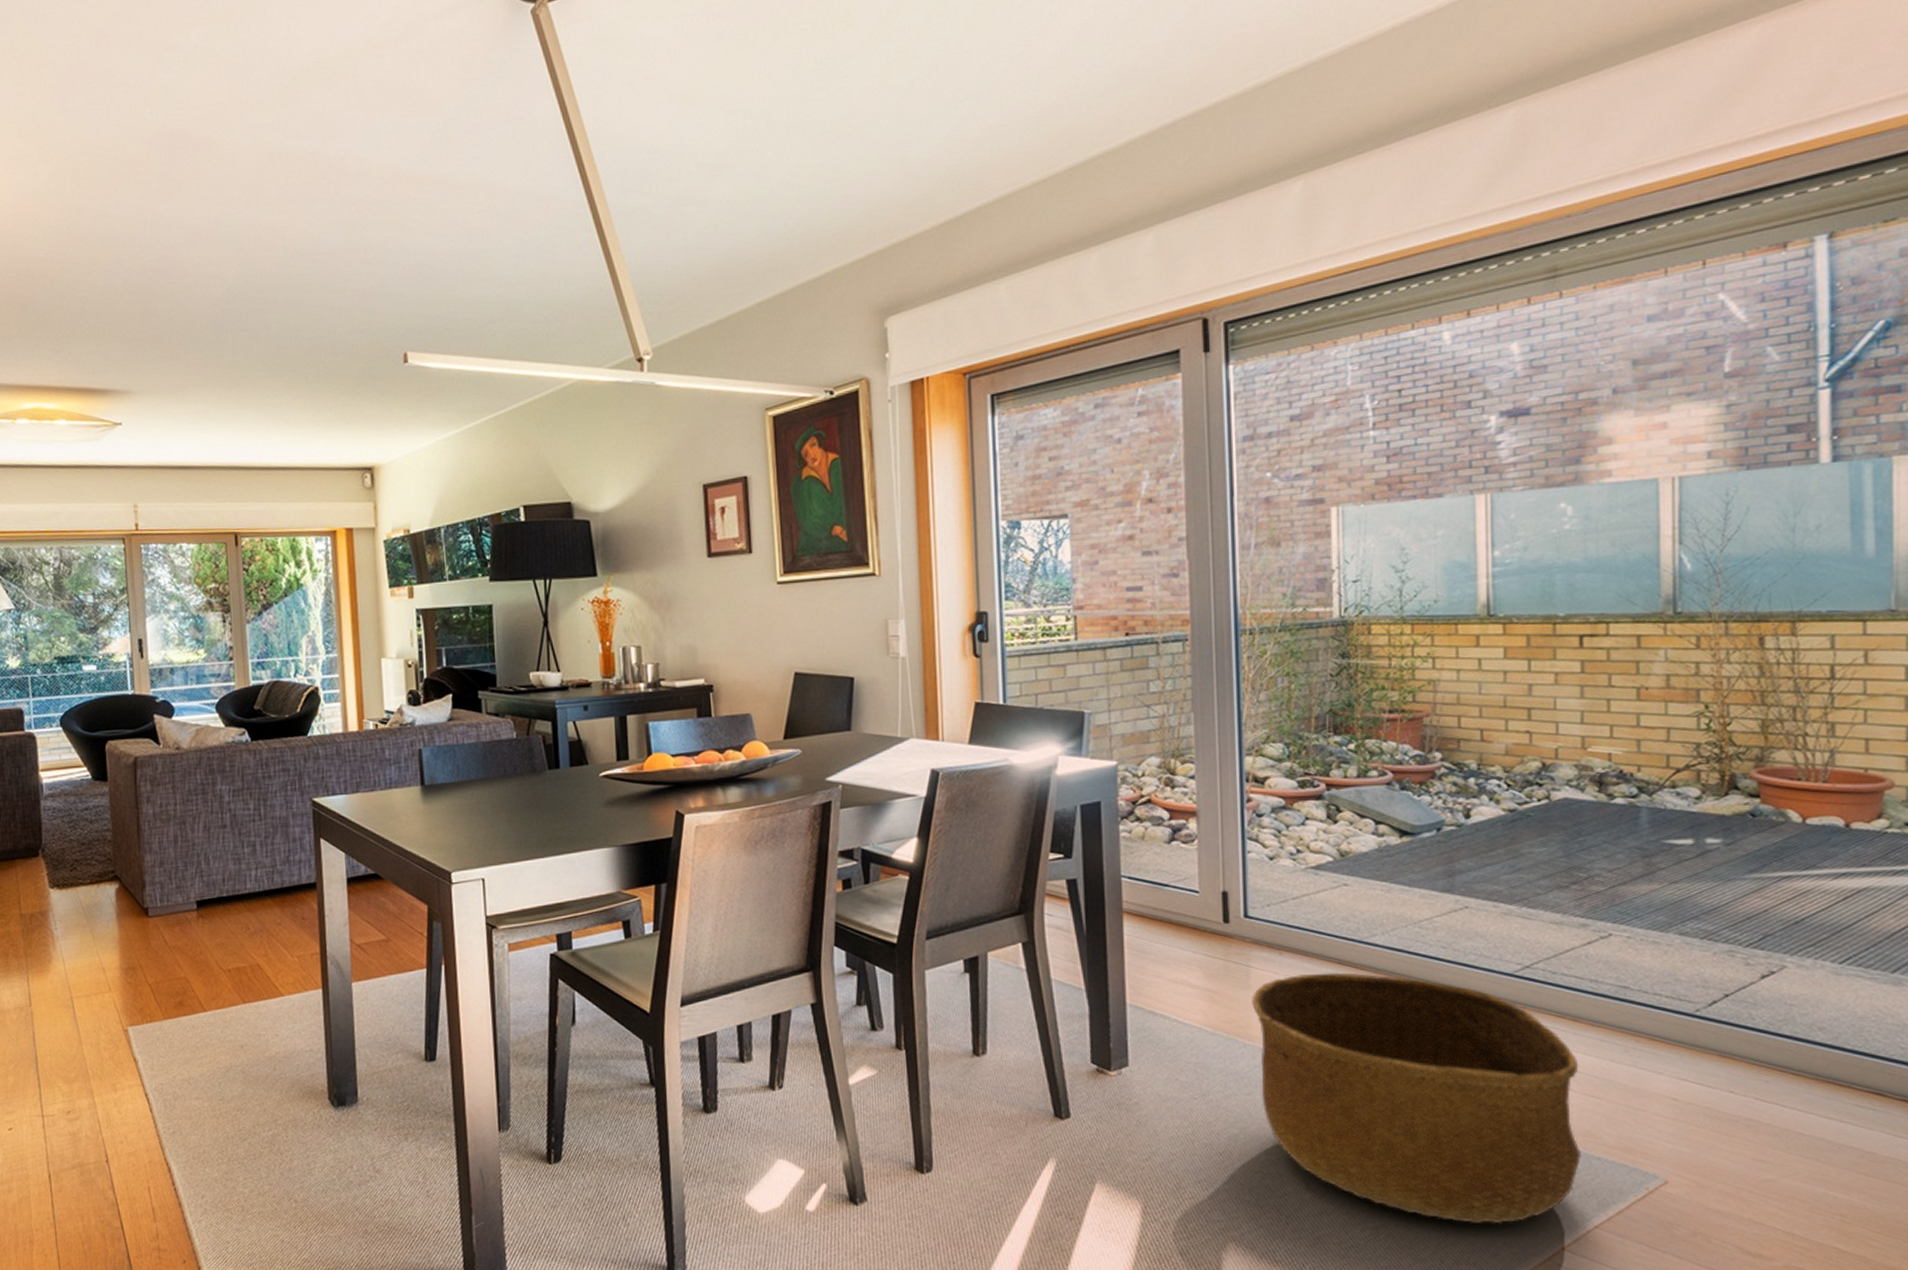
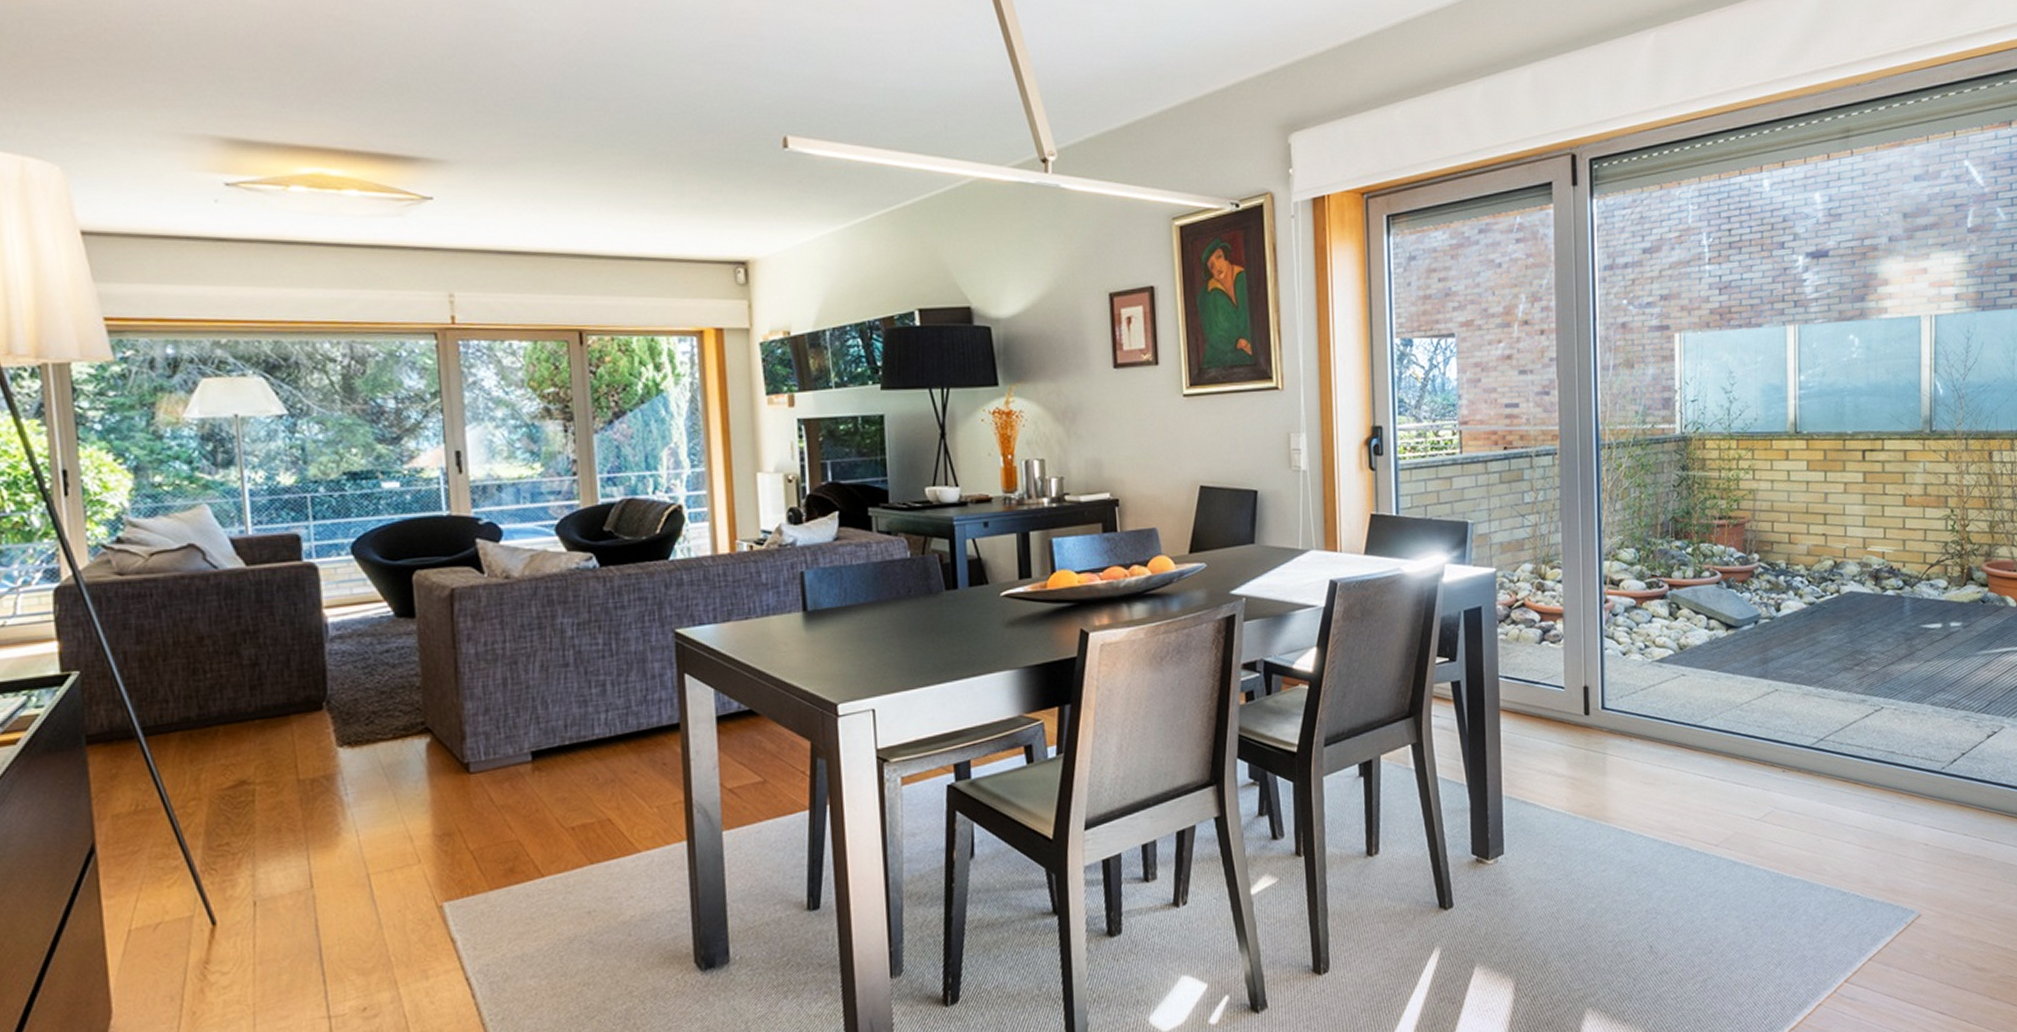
basket: present [1251,972,1581,1224] -> none [1607,754,1859,968]

